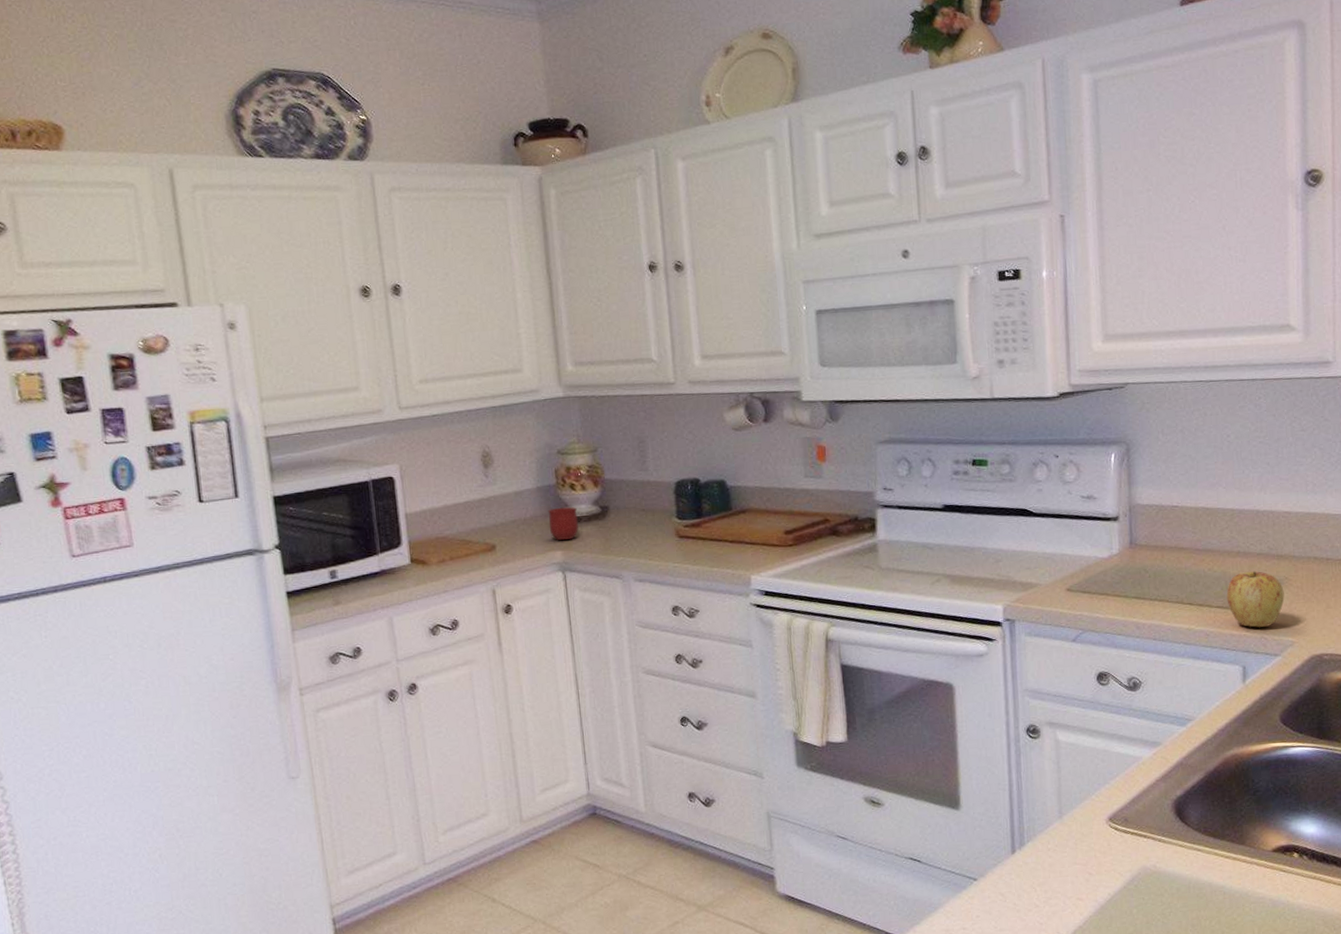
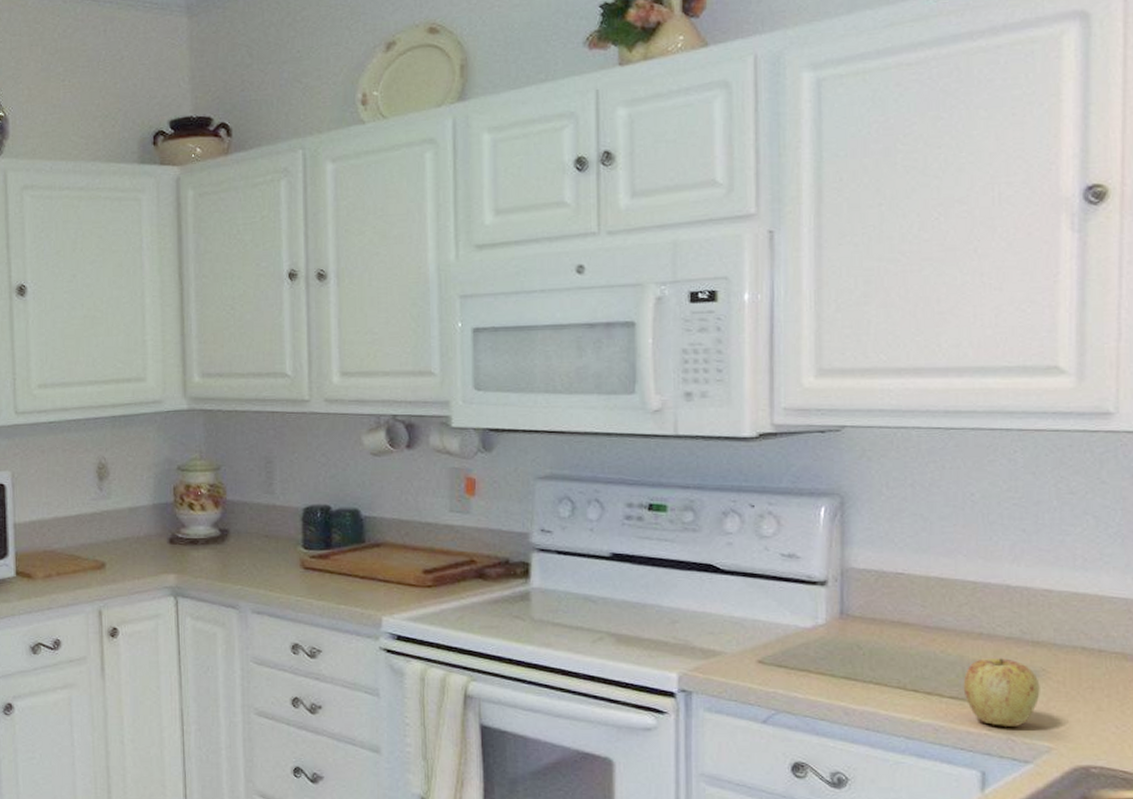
mug: present [548,507,579,540] -> none [163,528,195,564]

